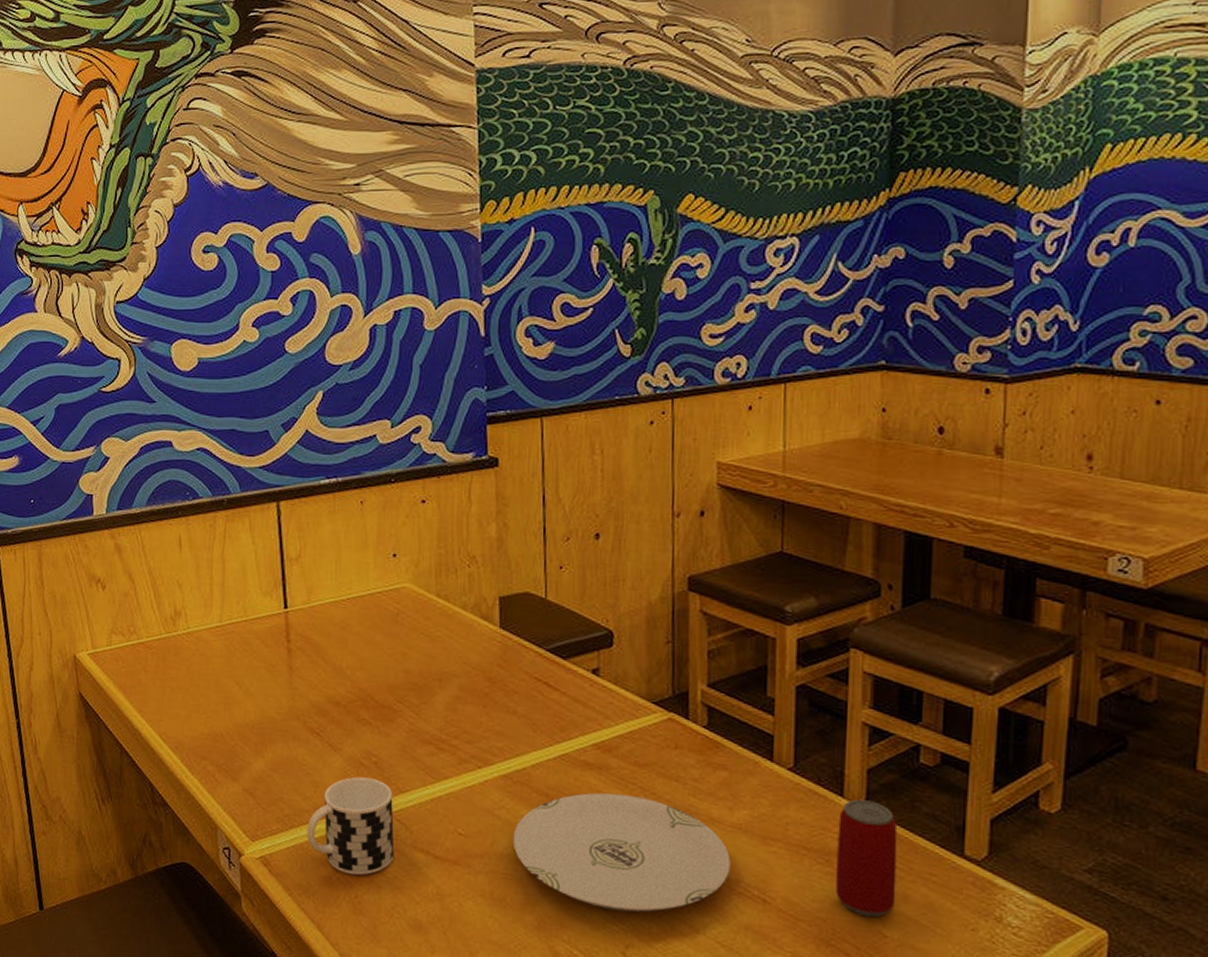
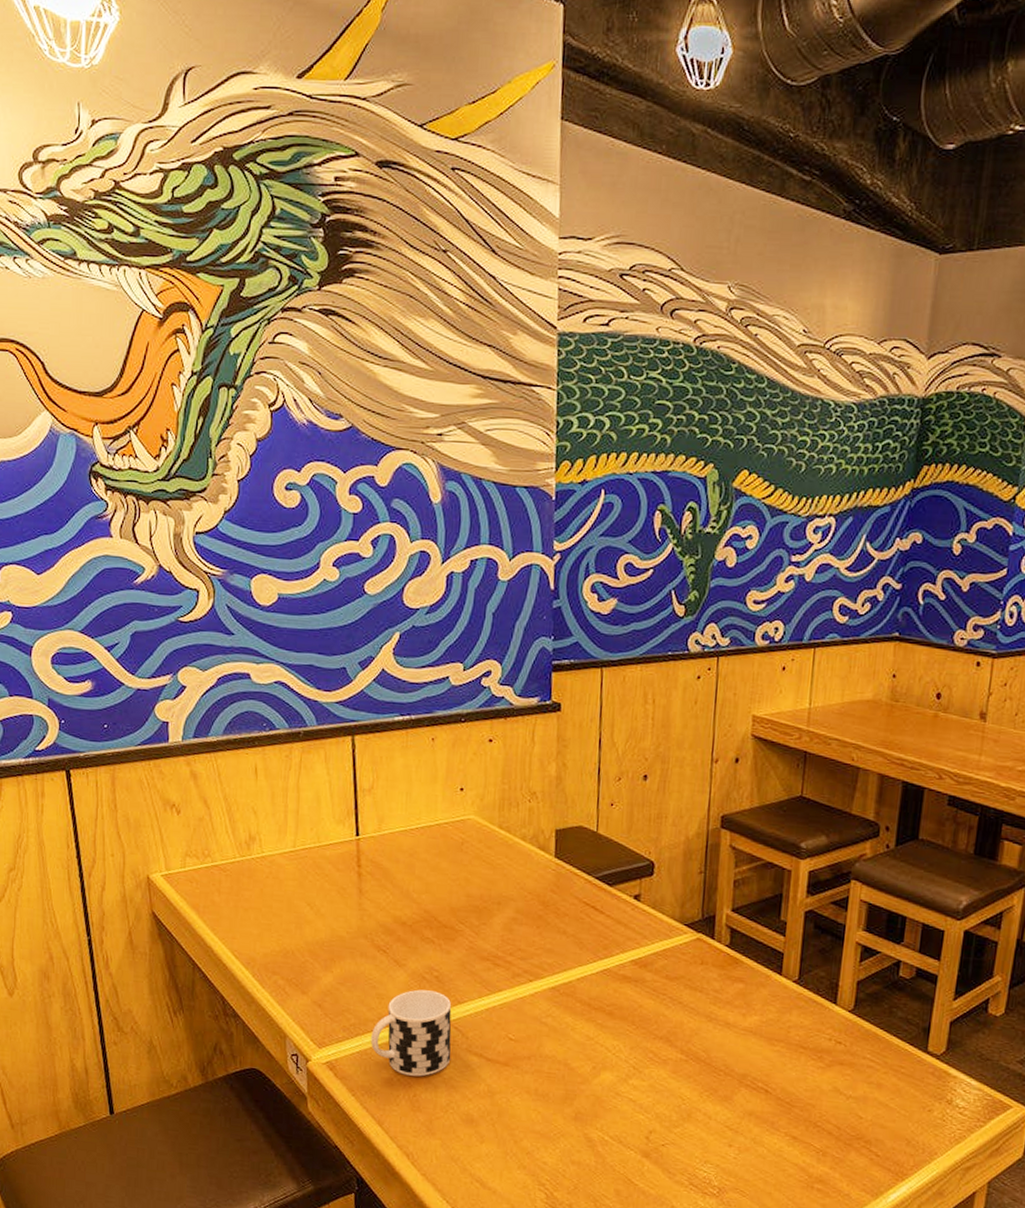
plate: present [512,792,731,912] -> none [557,1002,742,1103]
beer can: present [836,799,898,918] -> none [824,1006,878,1103]

